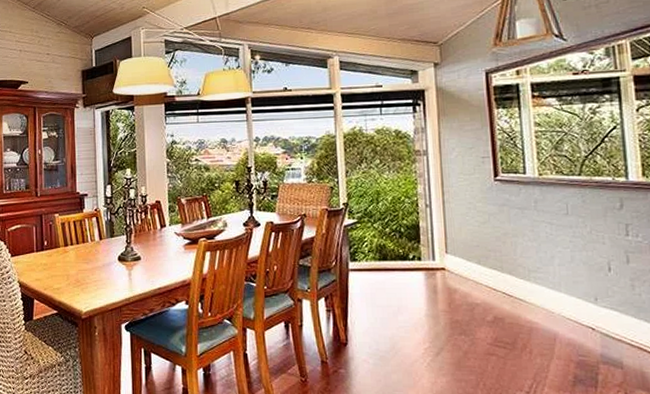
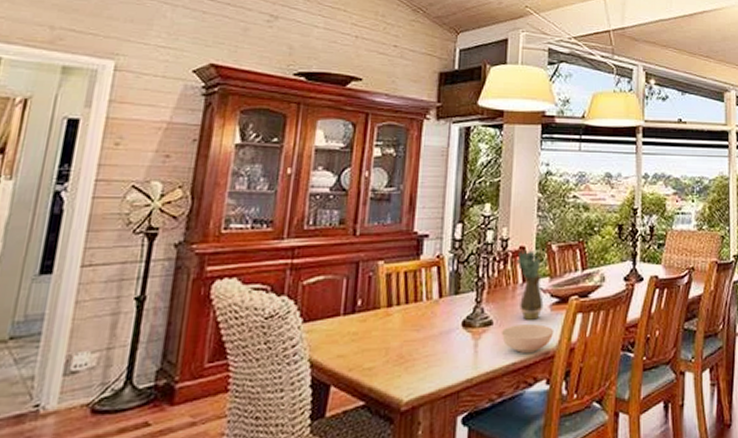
bowl: none [147,260,189,282] -> present [501,324,554,354]
vase: none [154,202,179,256] -> present [516,248,544,320]

